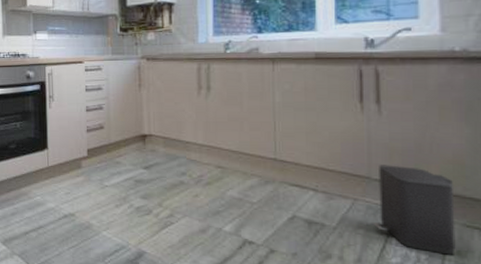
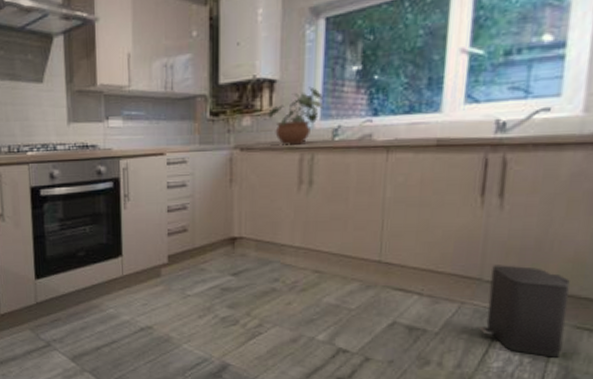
potted plant: none [168,8,215,56] -> present [268,86,324,145]

